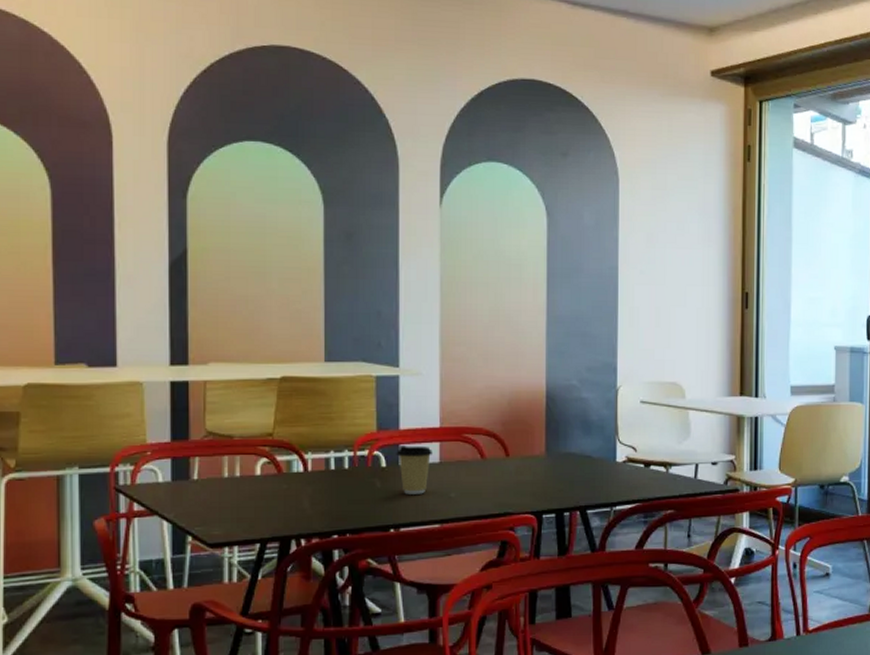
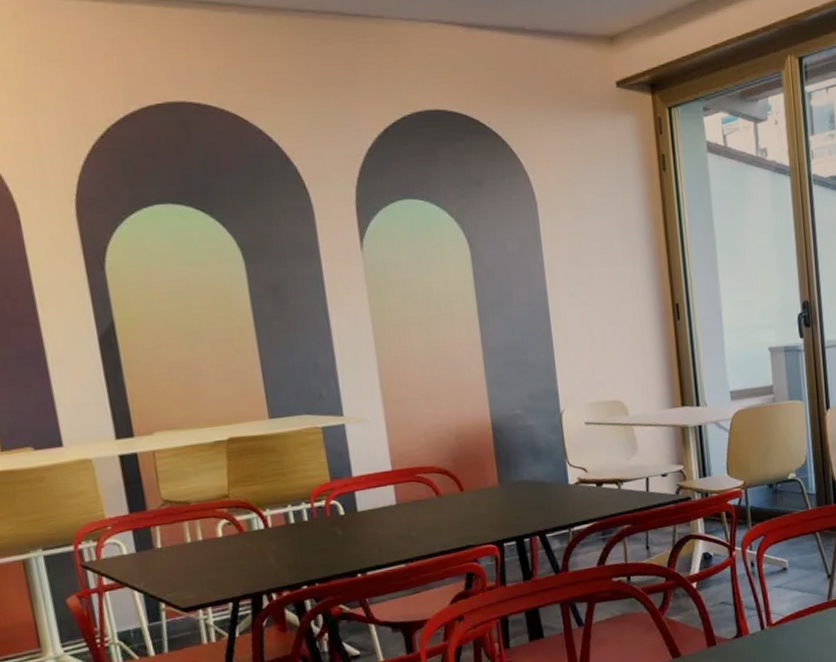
coffee cup: present [396,446,432,495] -> none [352,490,388,539]

